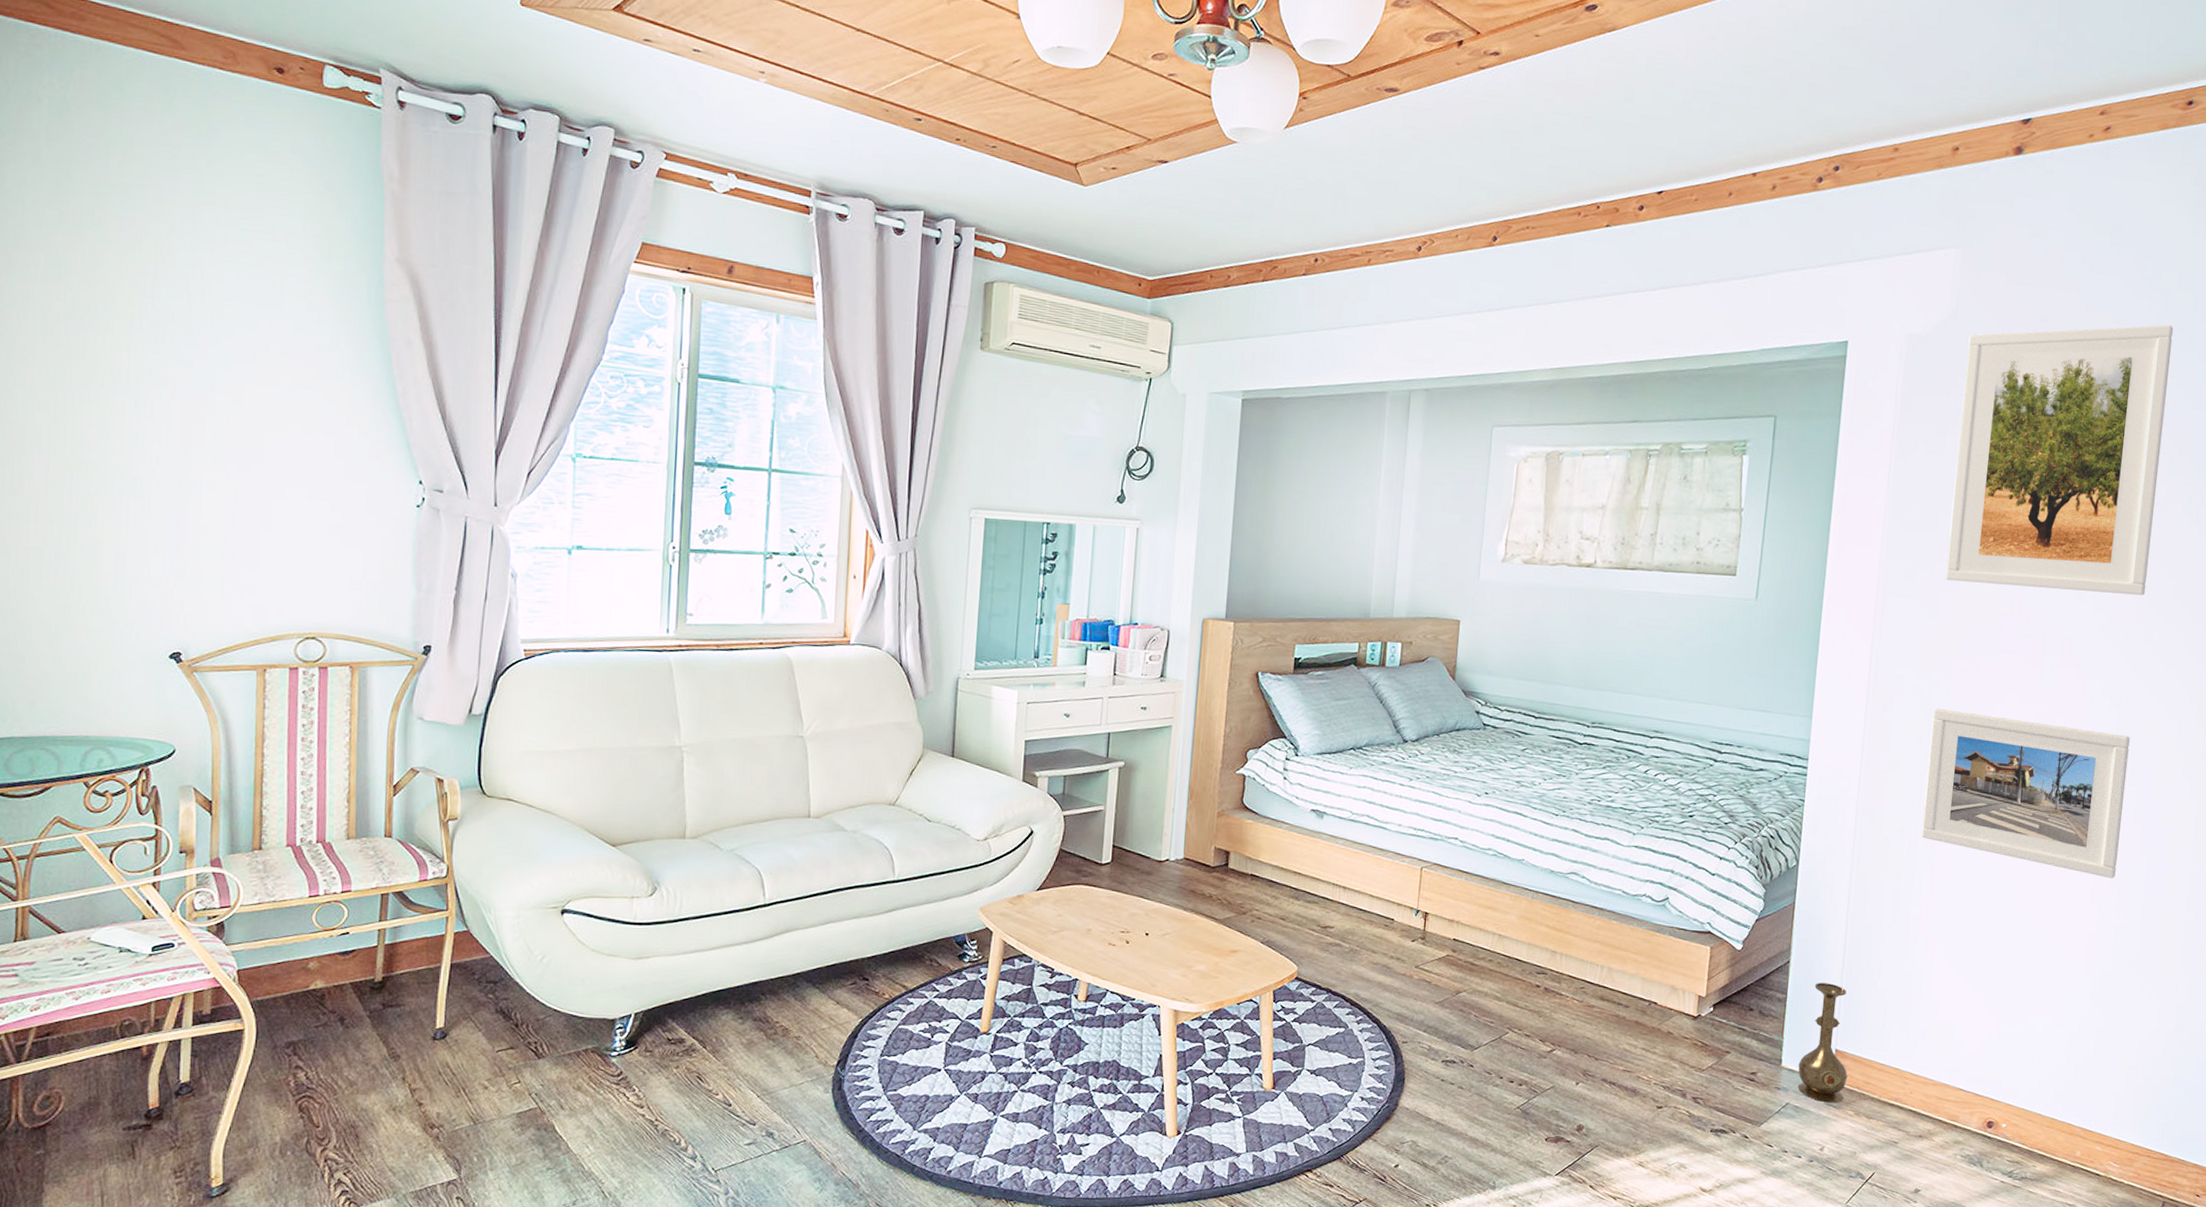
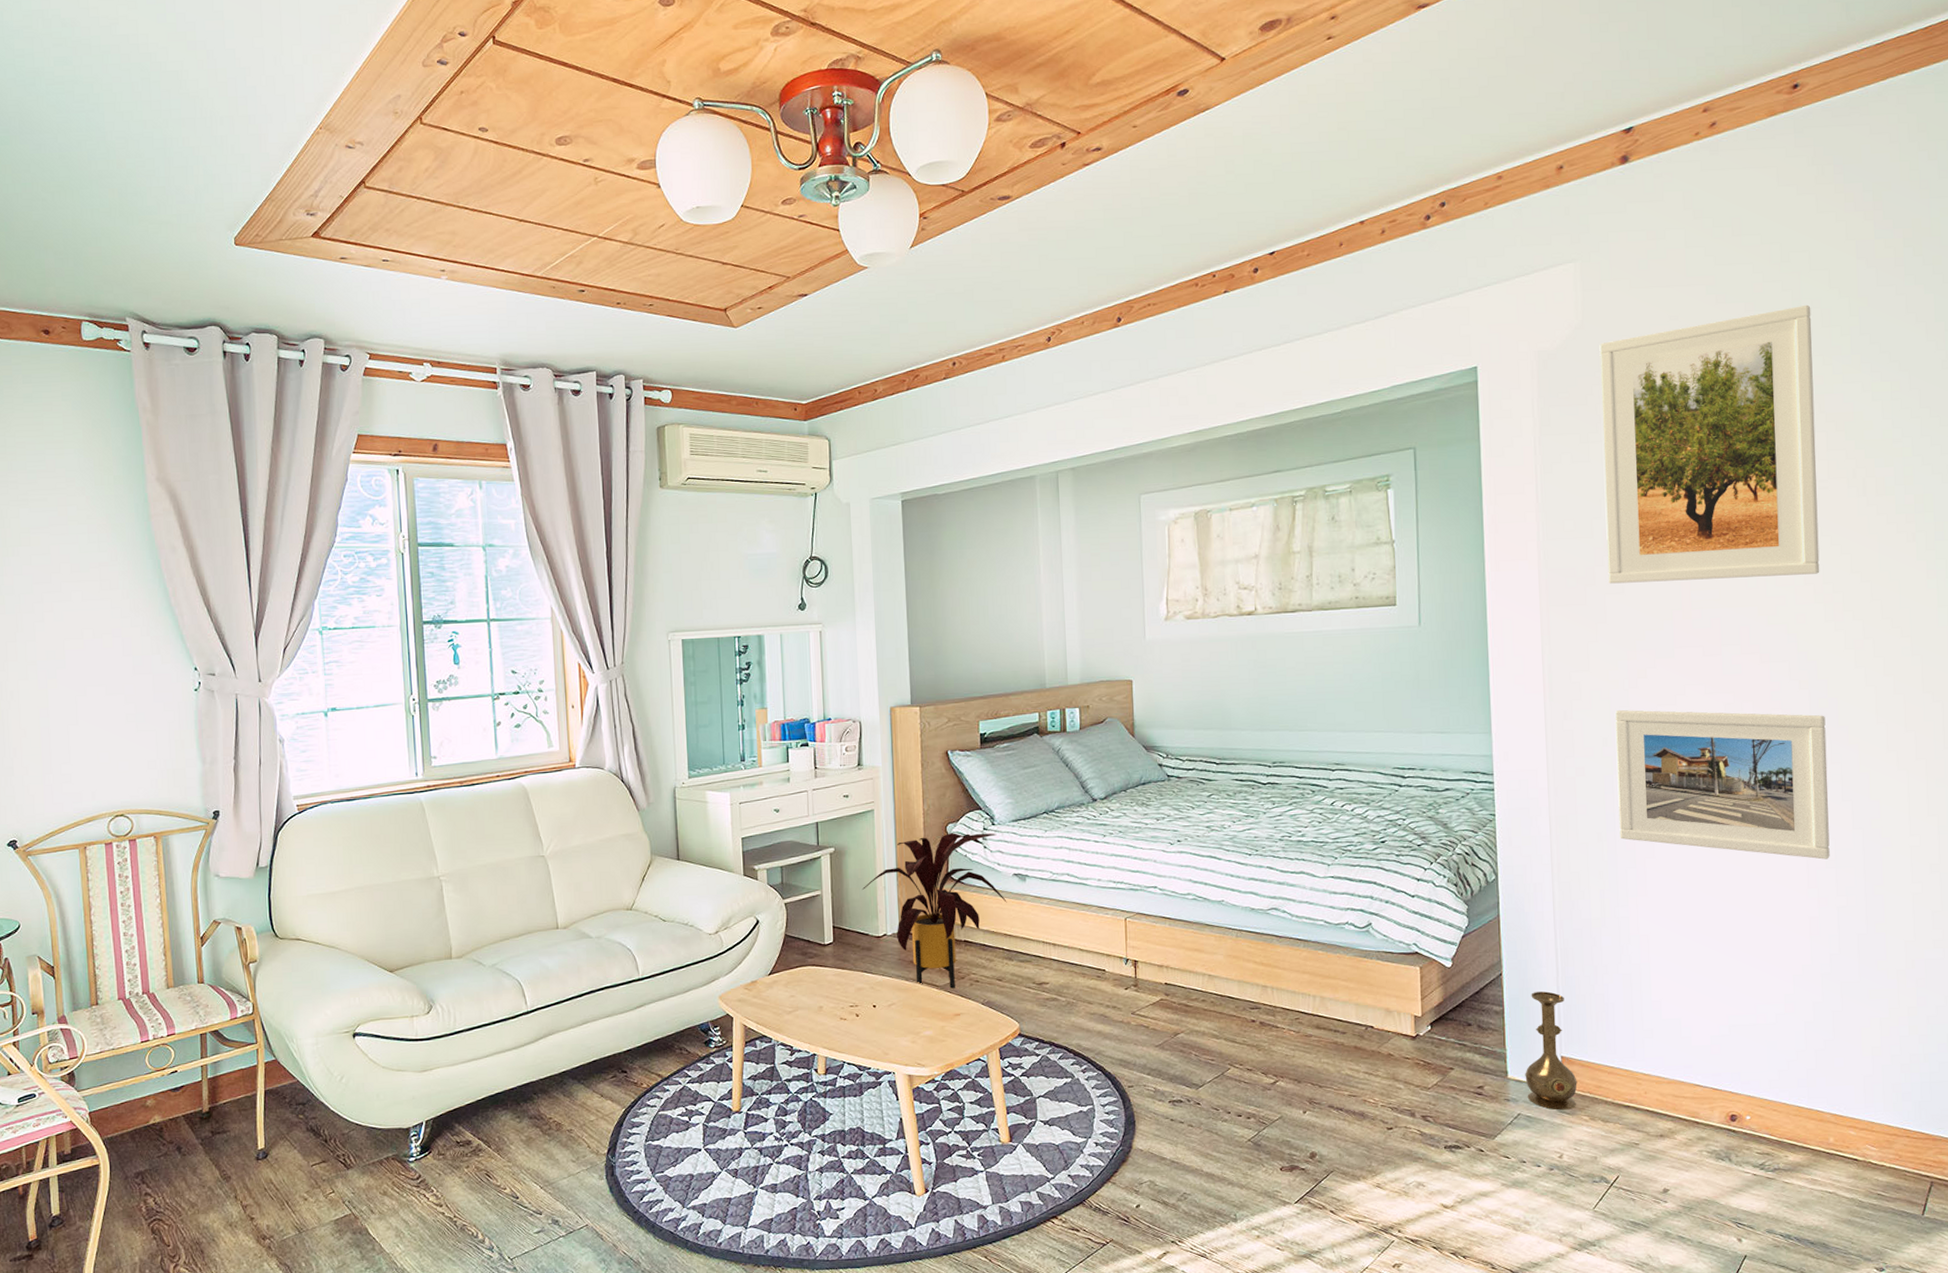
house plant: none [1148,758,1301,924] -> present [861,832,1007,989]

